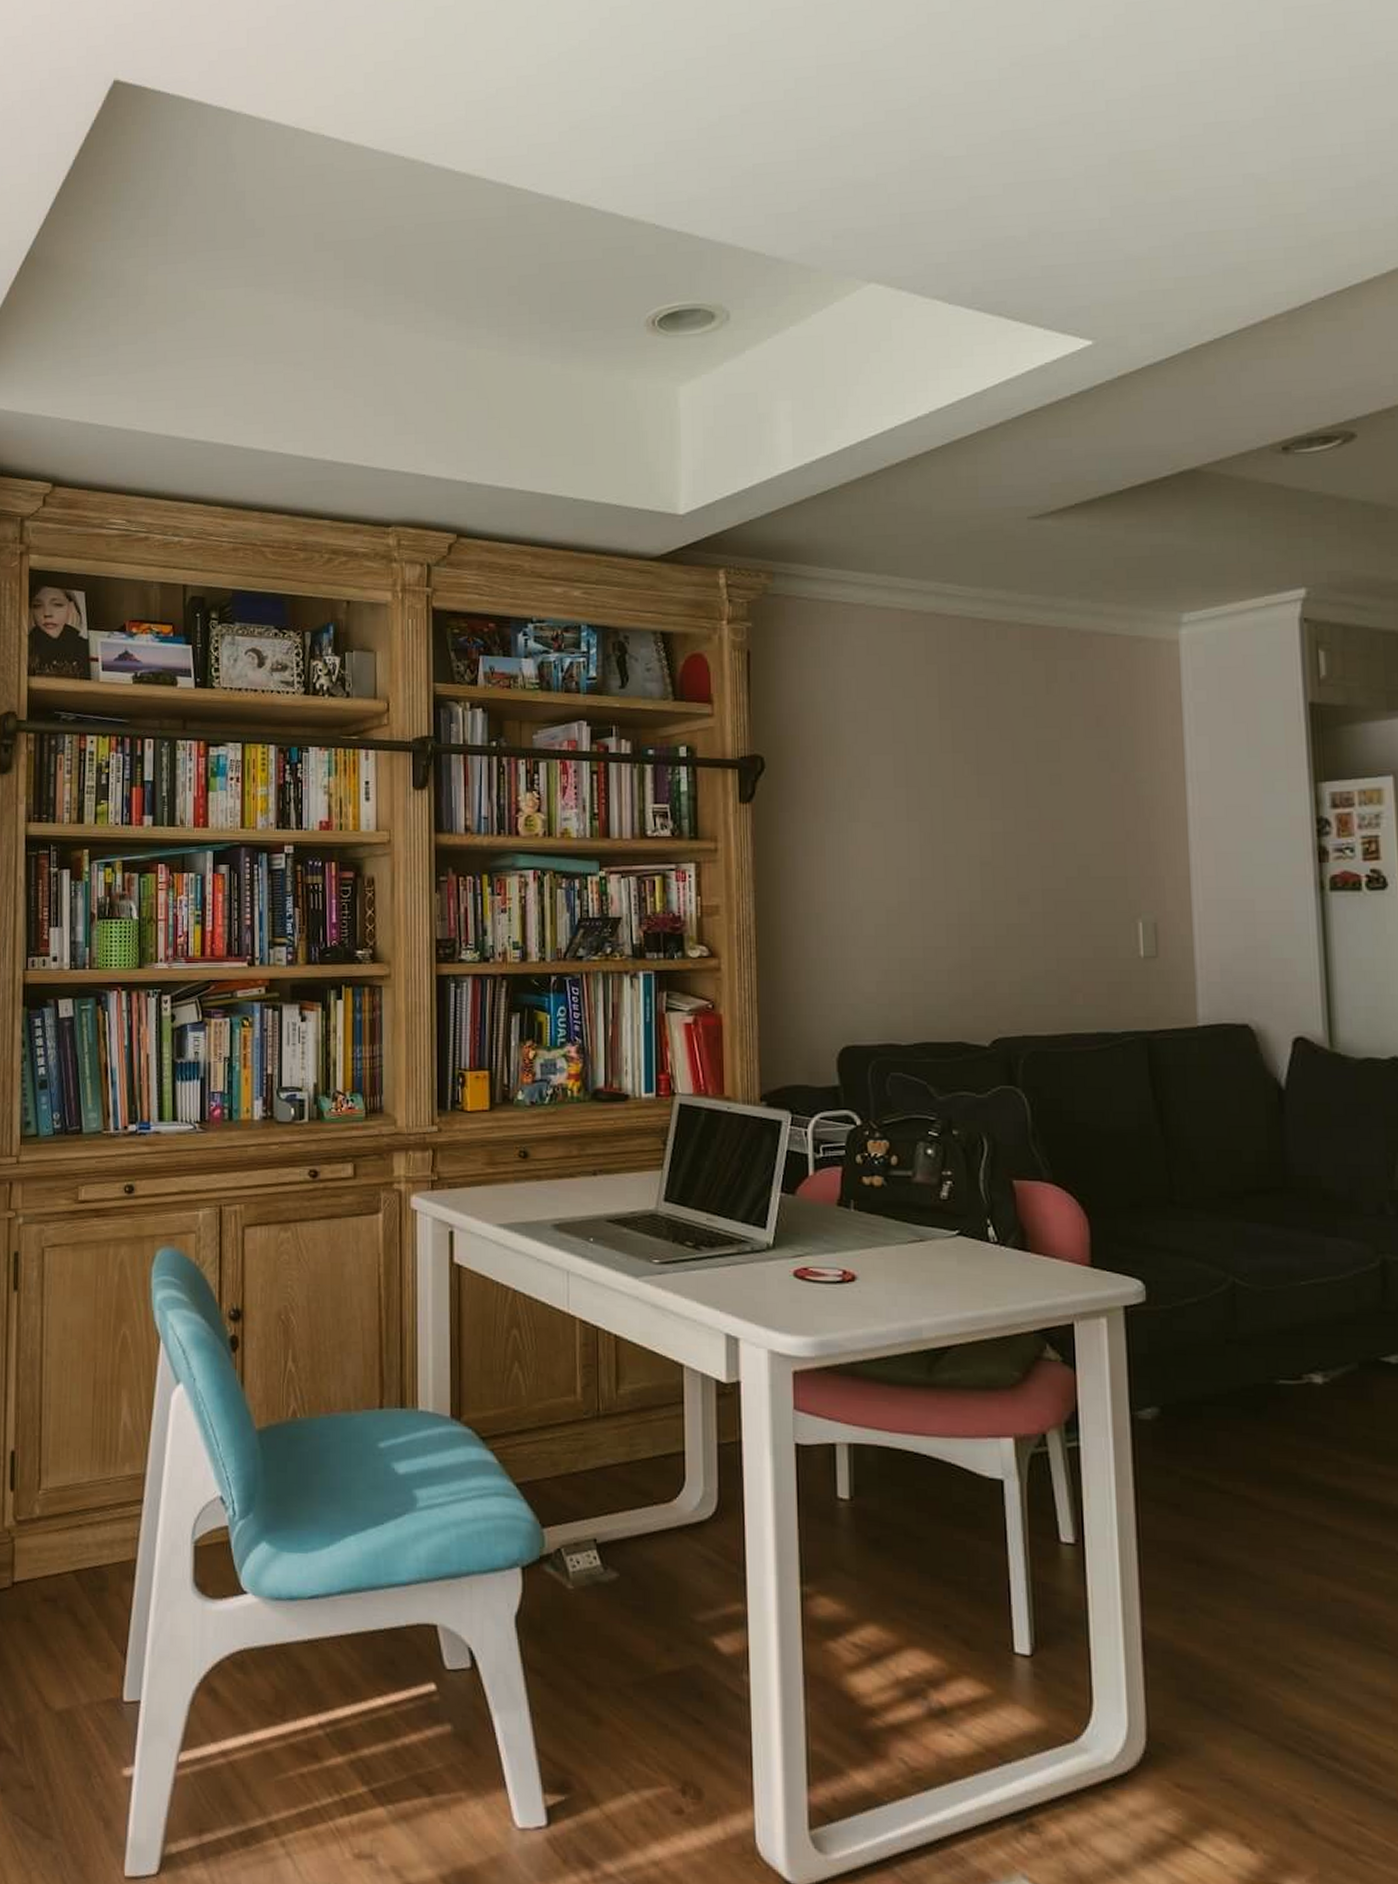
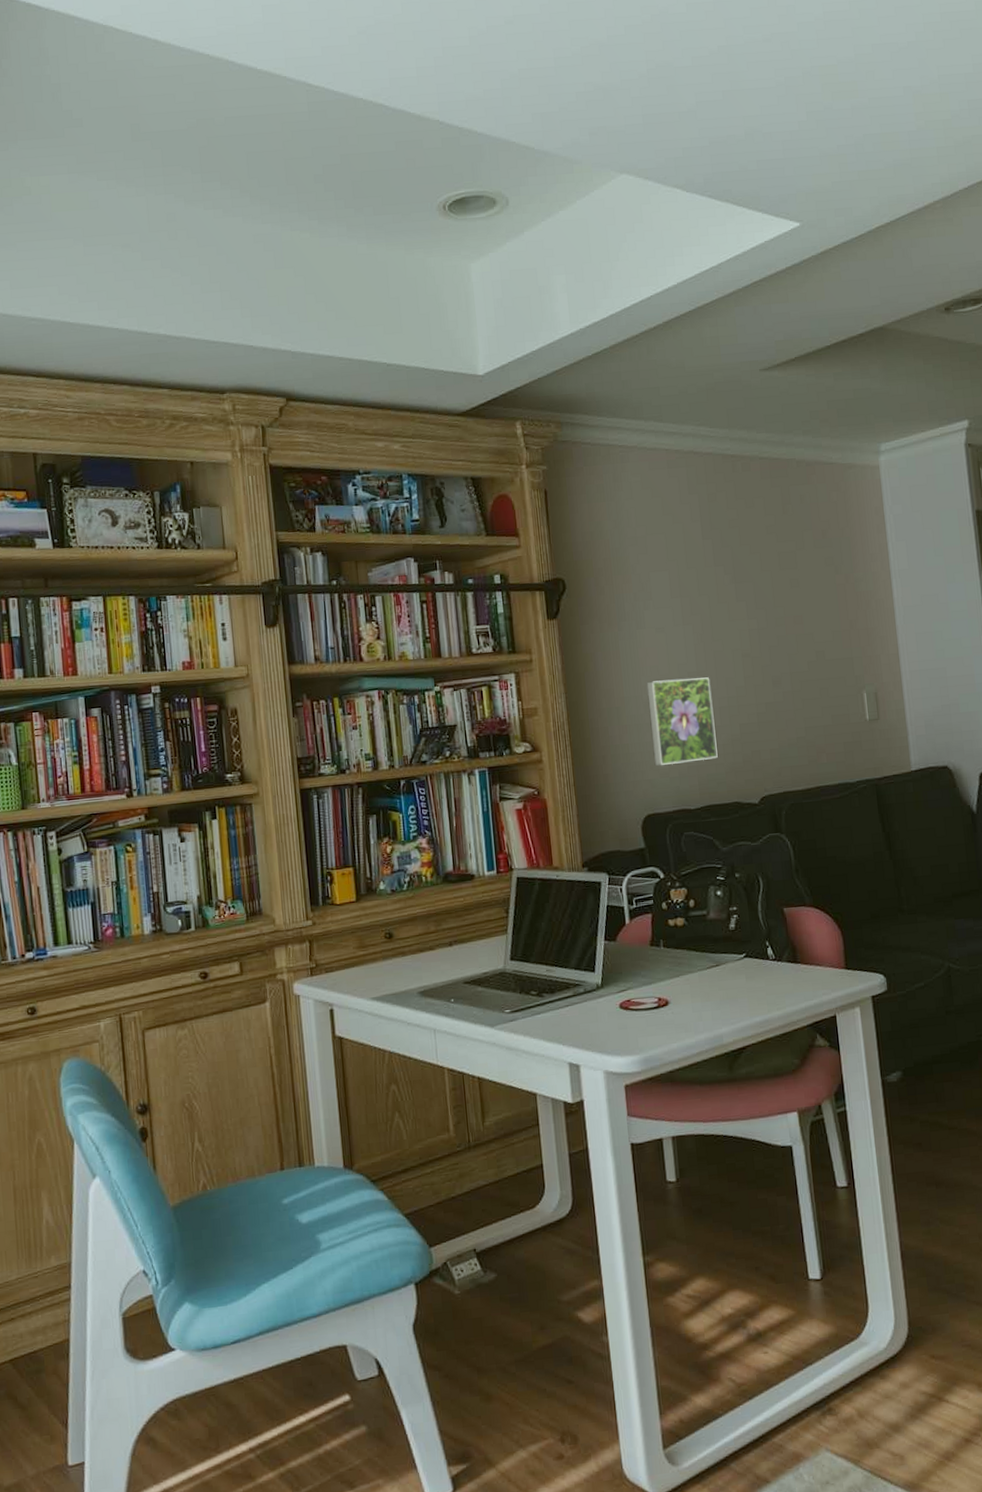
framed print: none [856,885,940,989] -> present [646,677,718,766]

